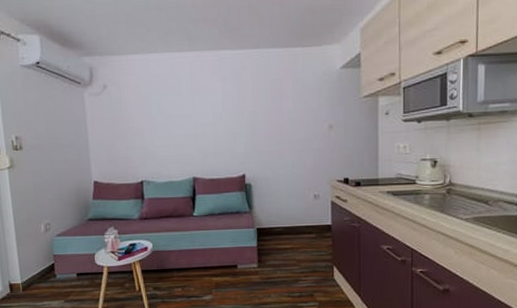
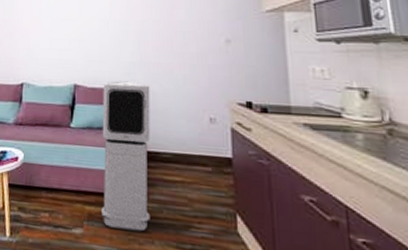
air purifier: none [220,170,267,291] -> present [100,81,150,232]

